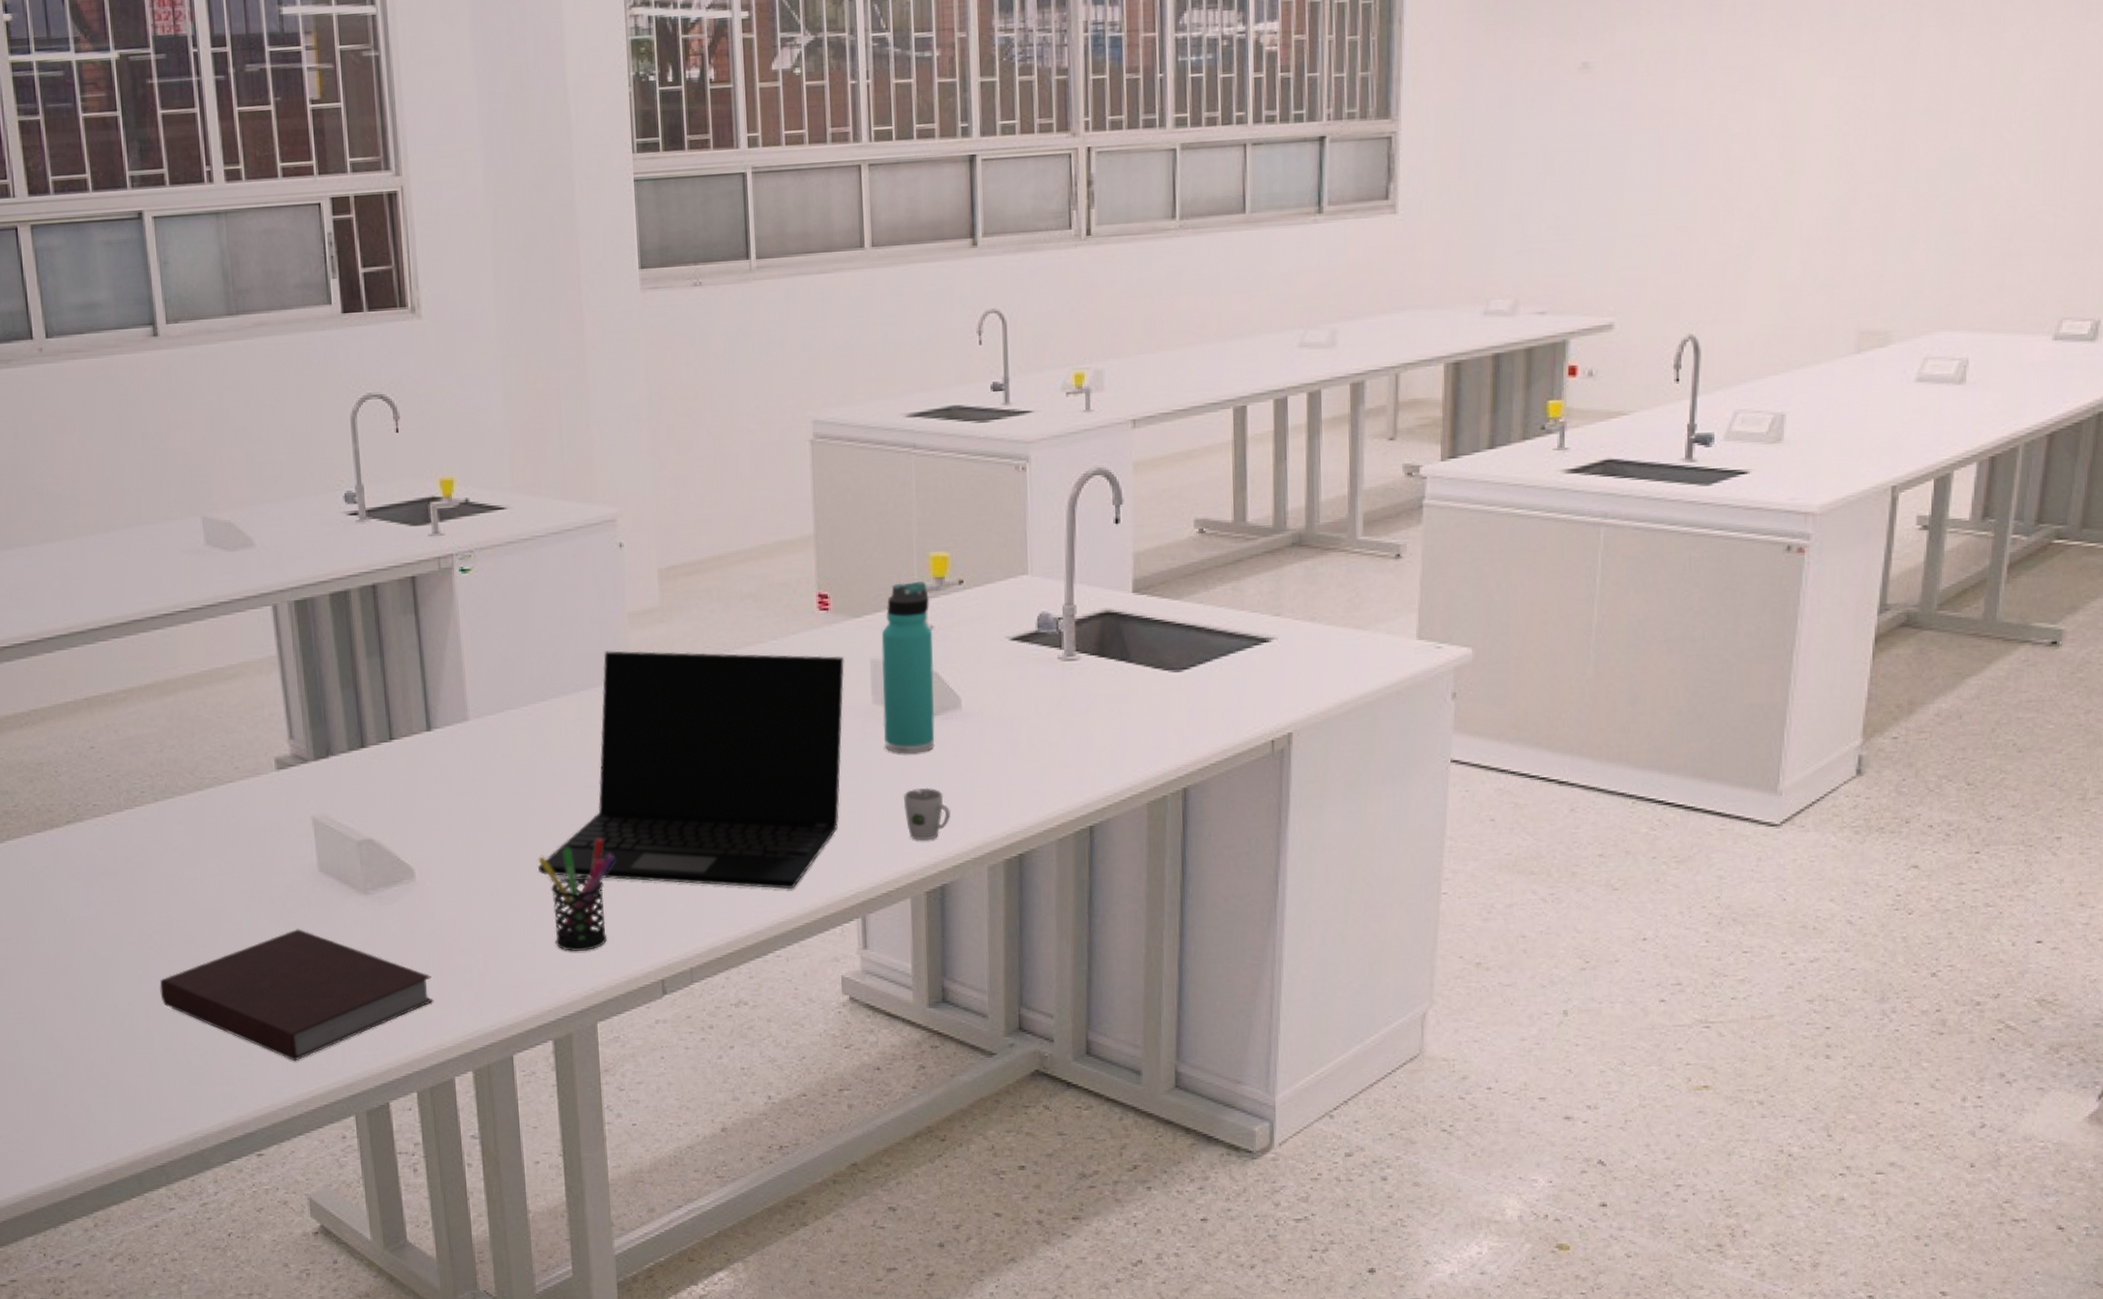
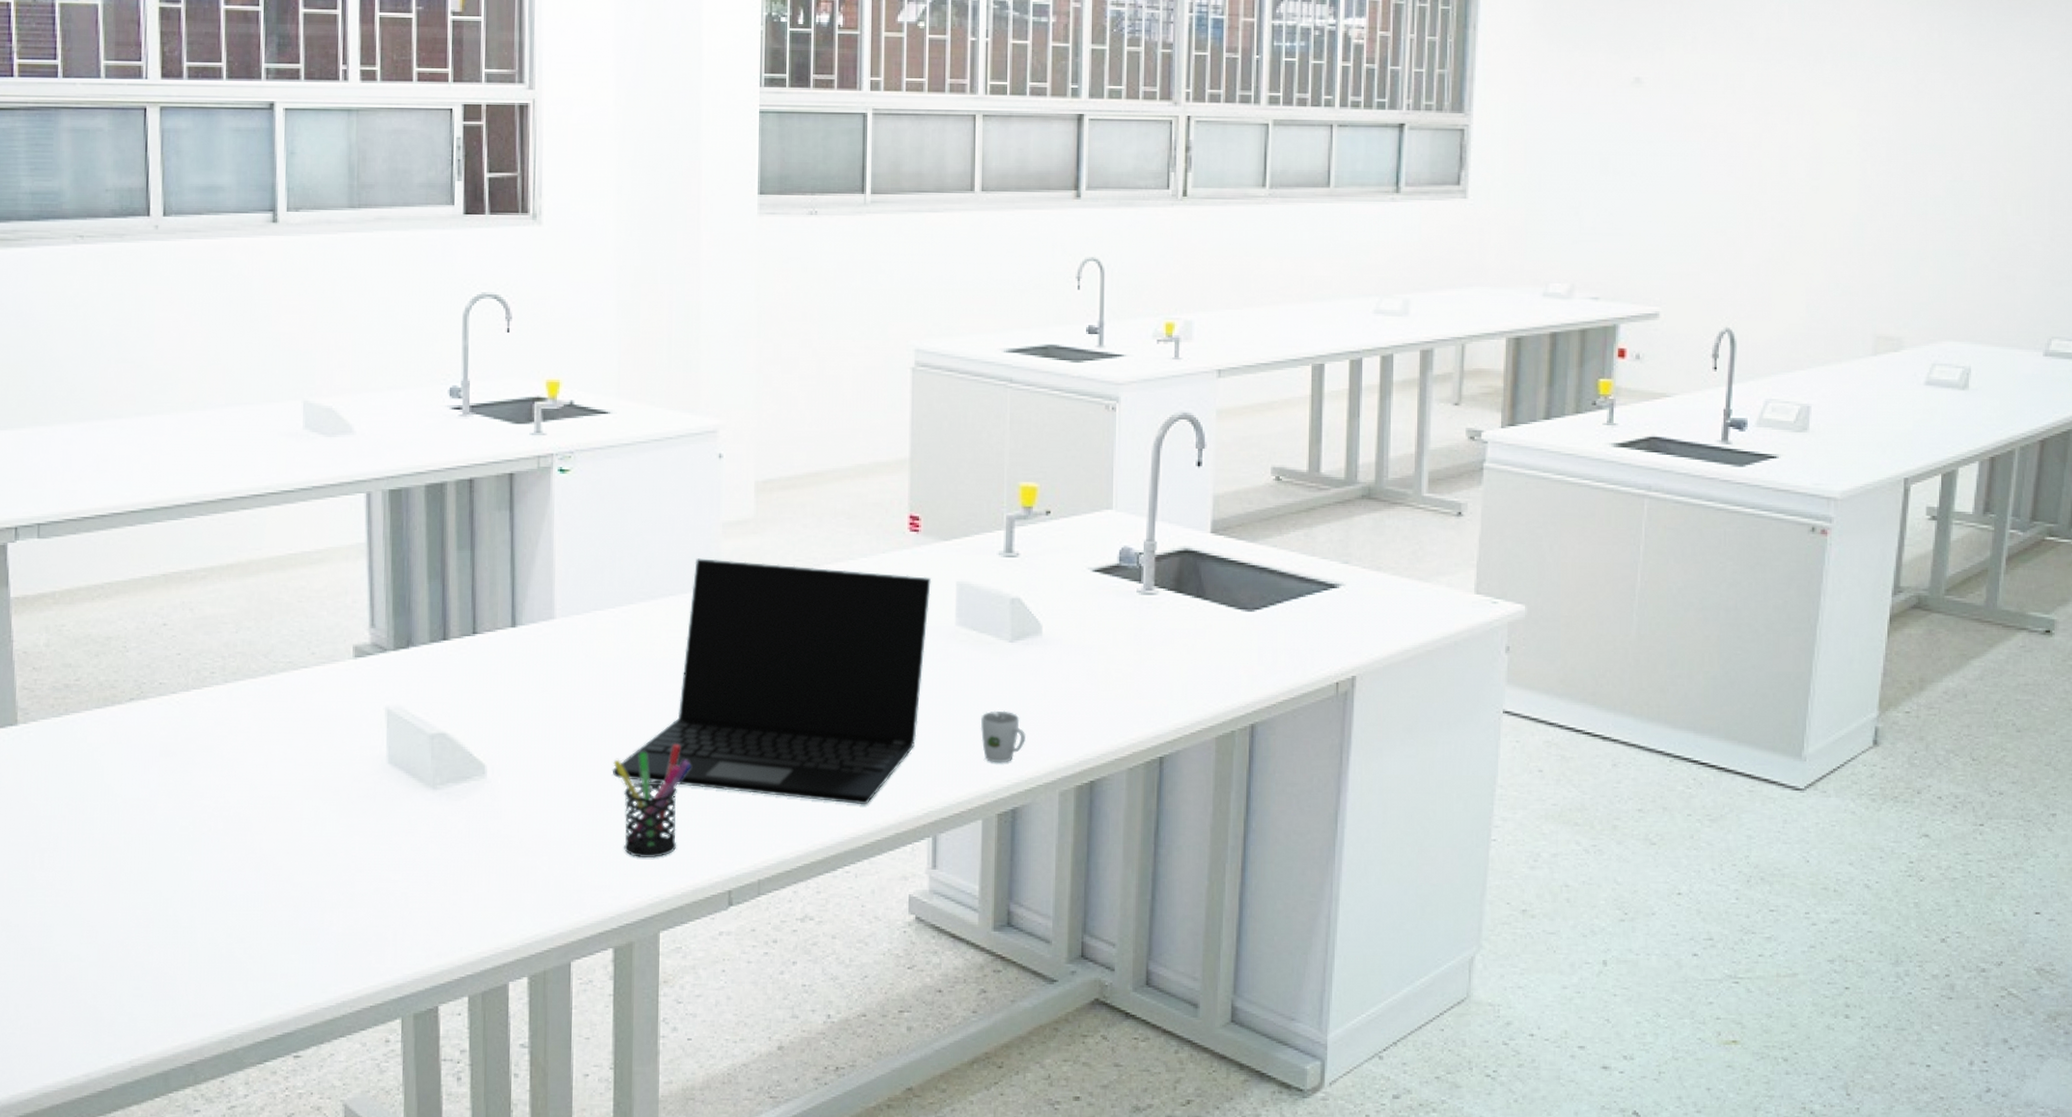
notebook: present [159,929,434,1061] -> none [209,821,494,959]
thermos bottle: present [881,582,935,754] -> none [965,510,1018,676]

